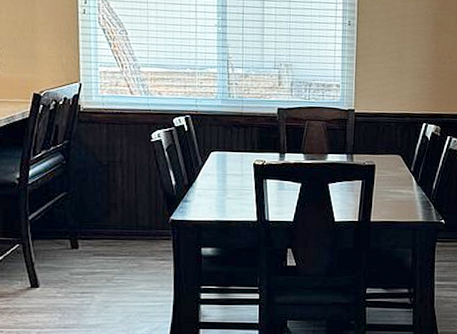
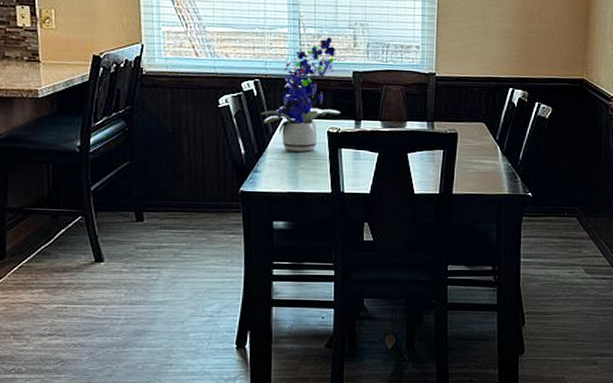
flower arrangement: none [191,76,266,183] -> present [261,37,341,152]

